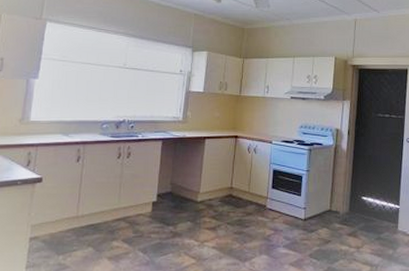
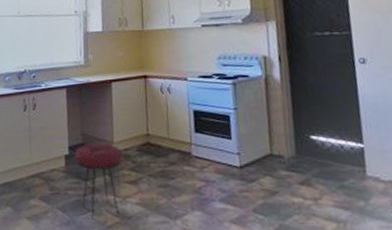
stool: none [162,193,207,259] -> present [74,143,123,218]

